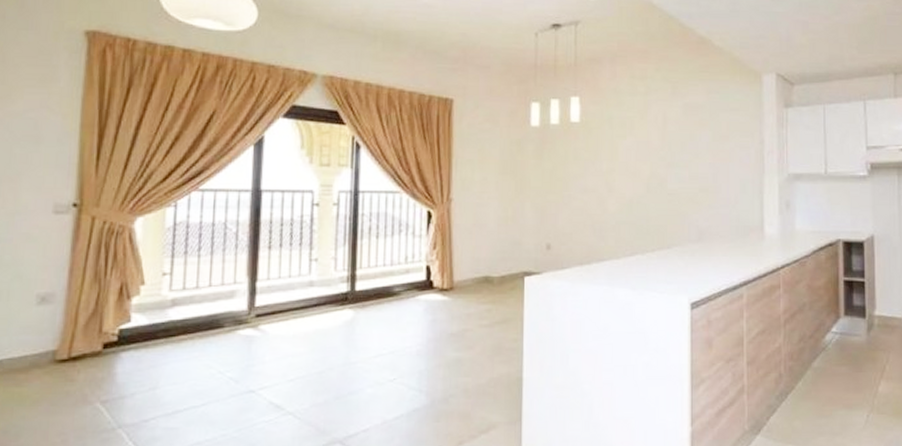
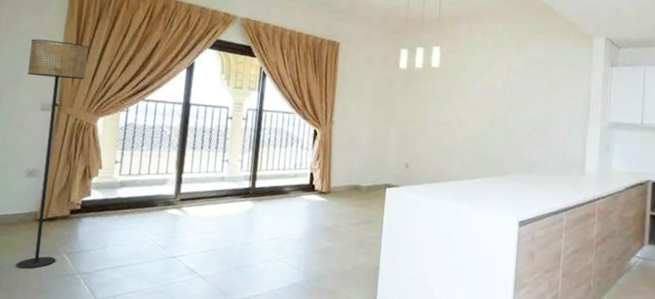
floor lamp: none [29,119,117,429] -> present [16,39,89,269]

